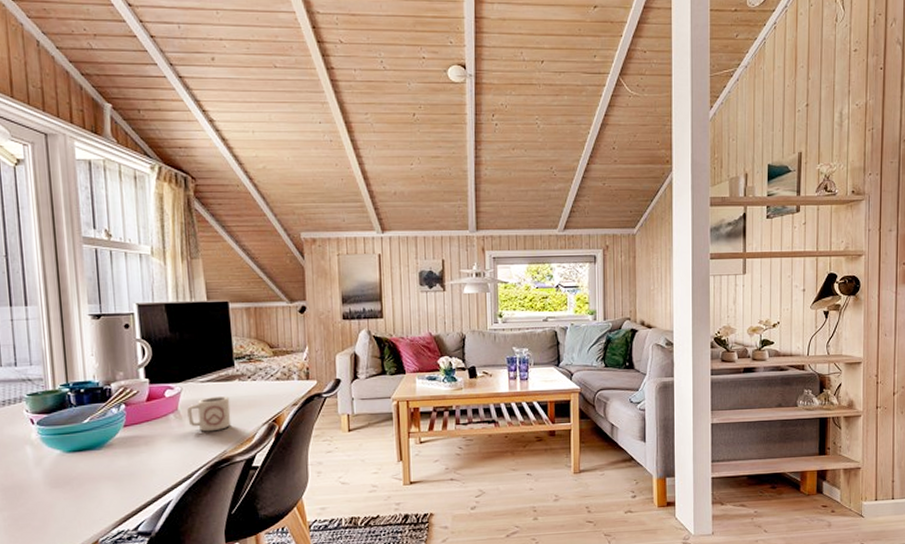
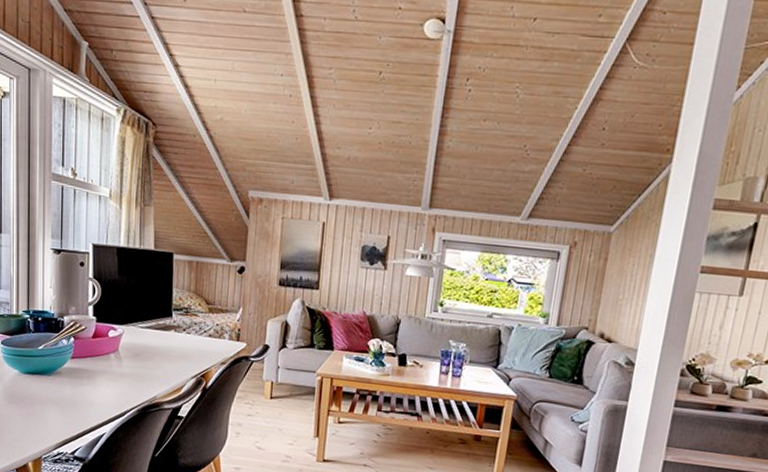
cup: present [187,396,231,432] -> none [126,343,165,377]

